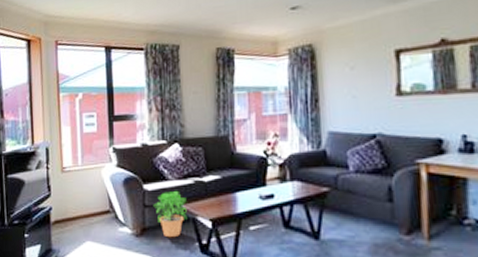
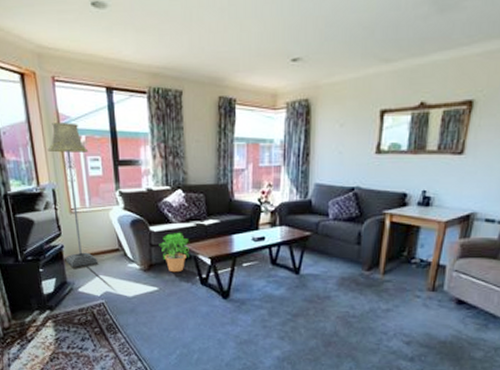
floor lamp: none [45,81,86,232] -> present [47,123,97,267]

